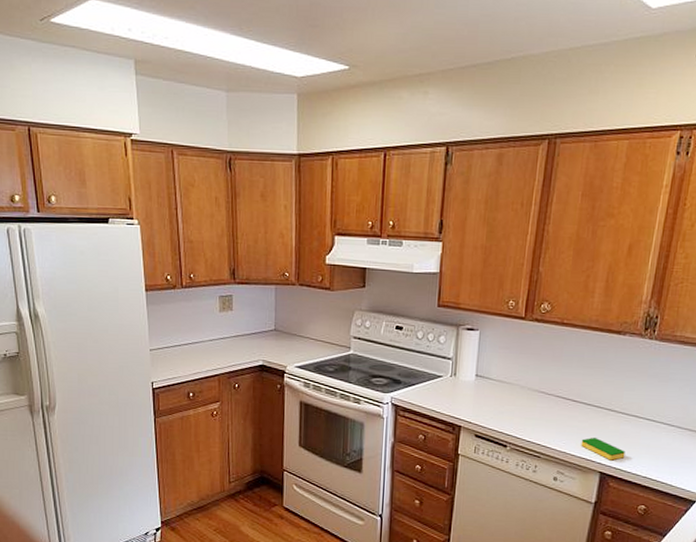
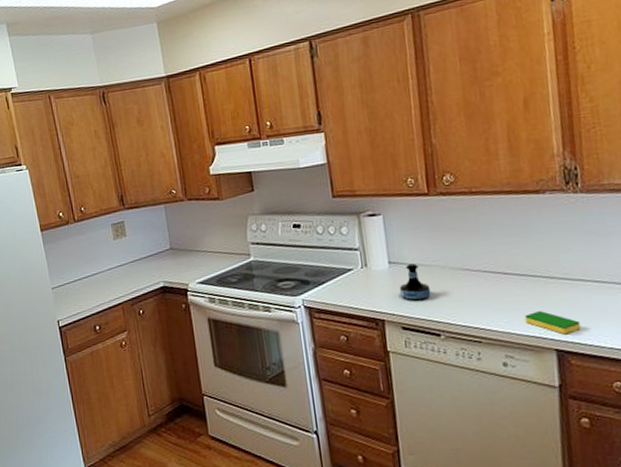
tequila bottle: none [479,379,507,415] -> present [399,263,431,302]

